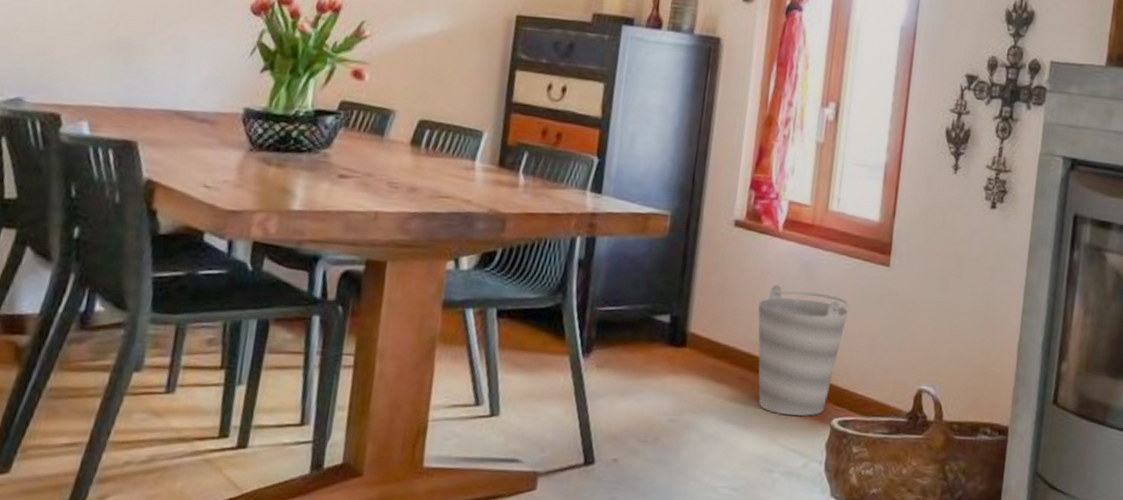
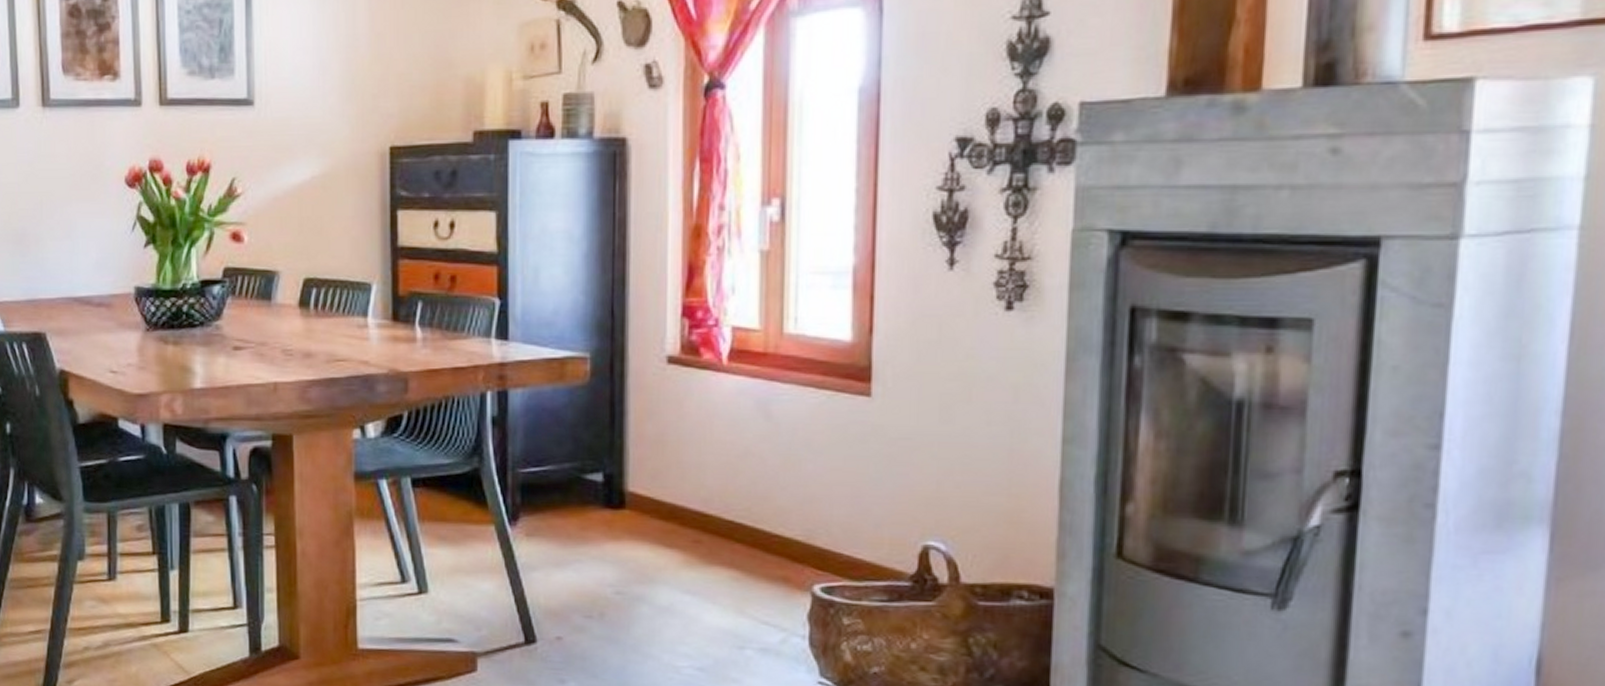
bucket: present [757,285,850,417] -> none [706,429,822,584]

